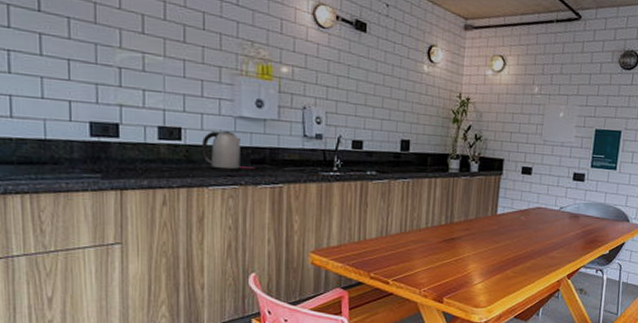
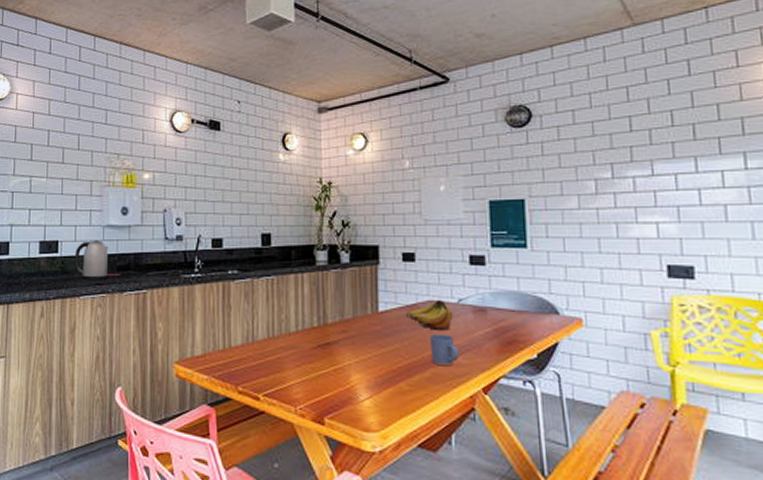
fruit: none [519,206,555,231] -> present [406,299,453,330]
mug: none [533,233,554,259] -> present [429,333,459,367]

